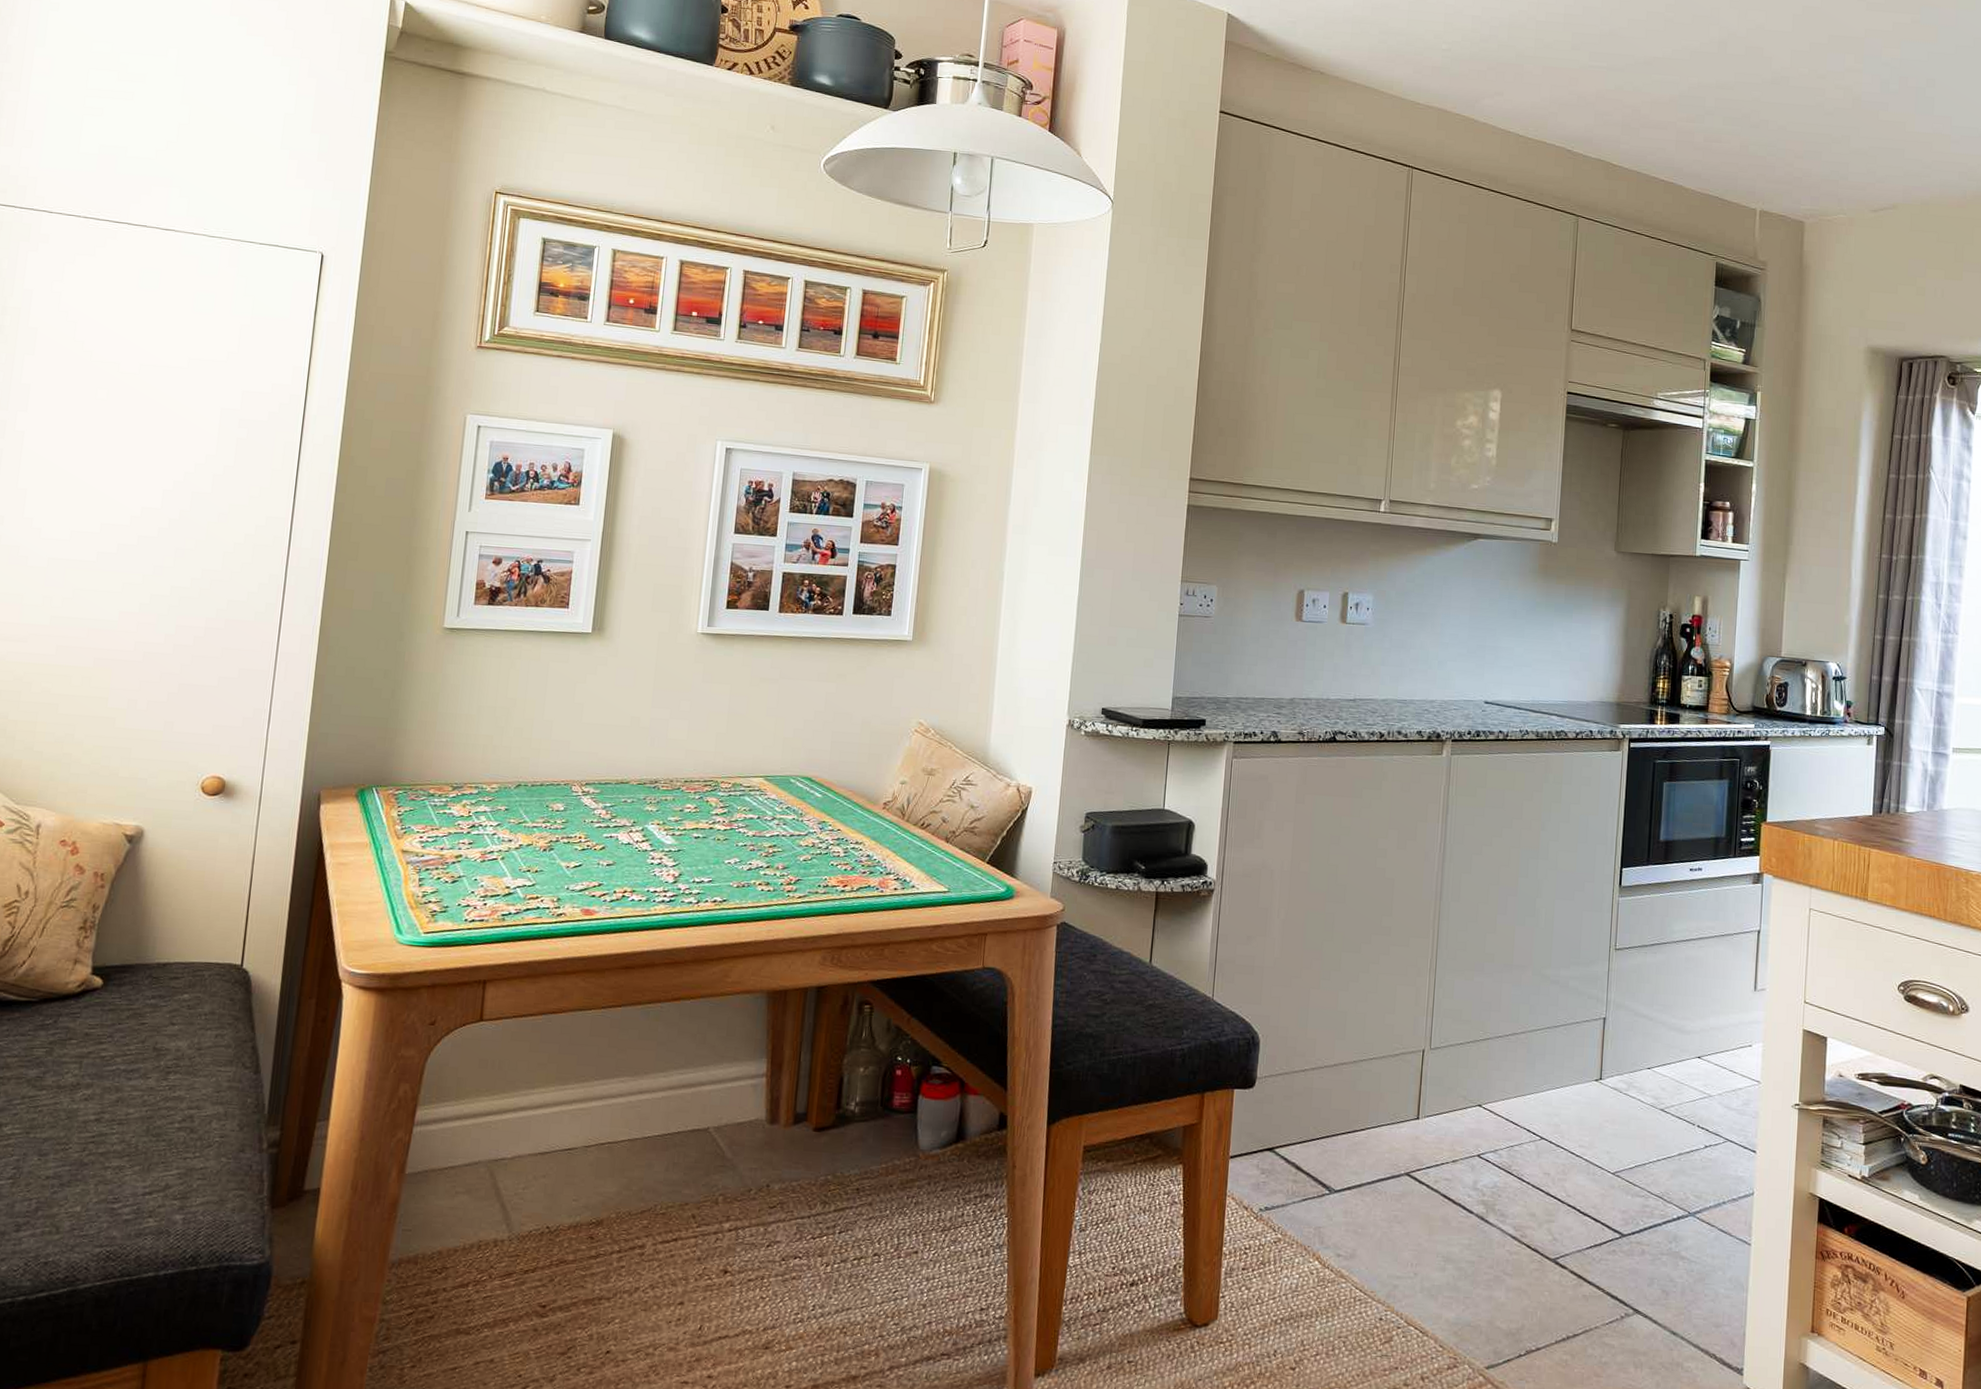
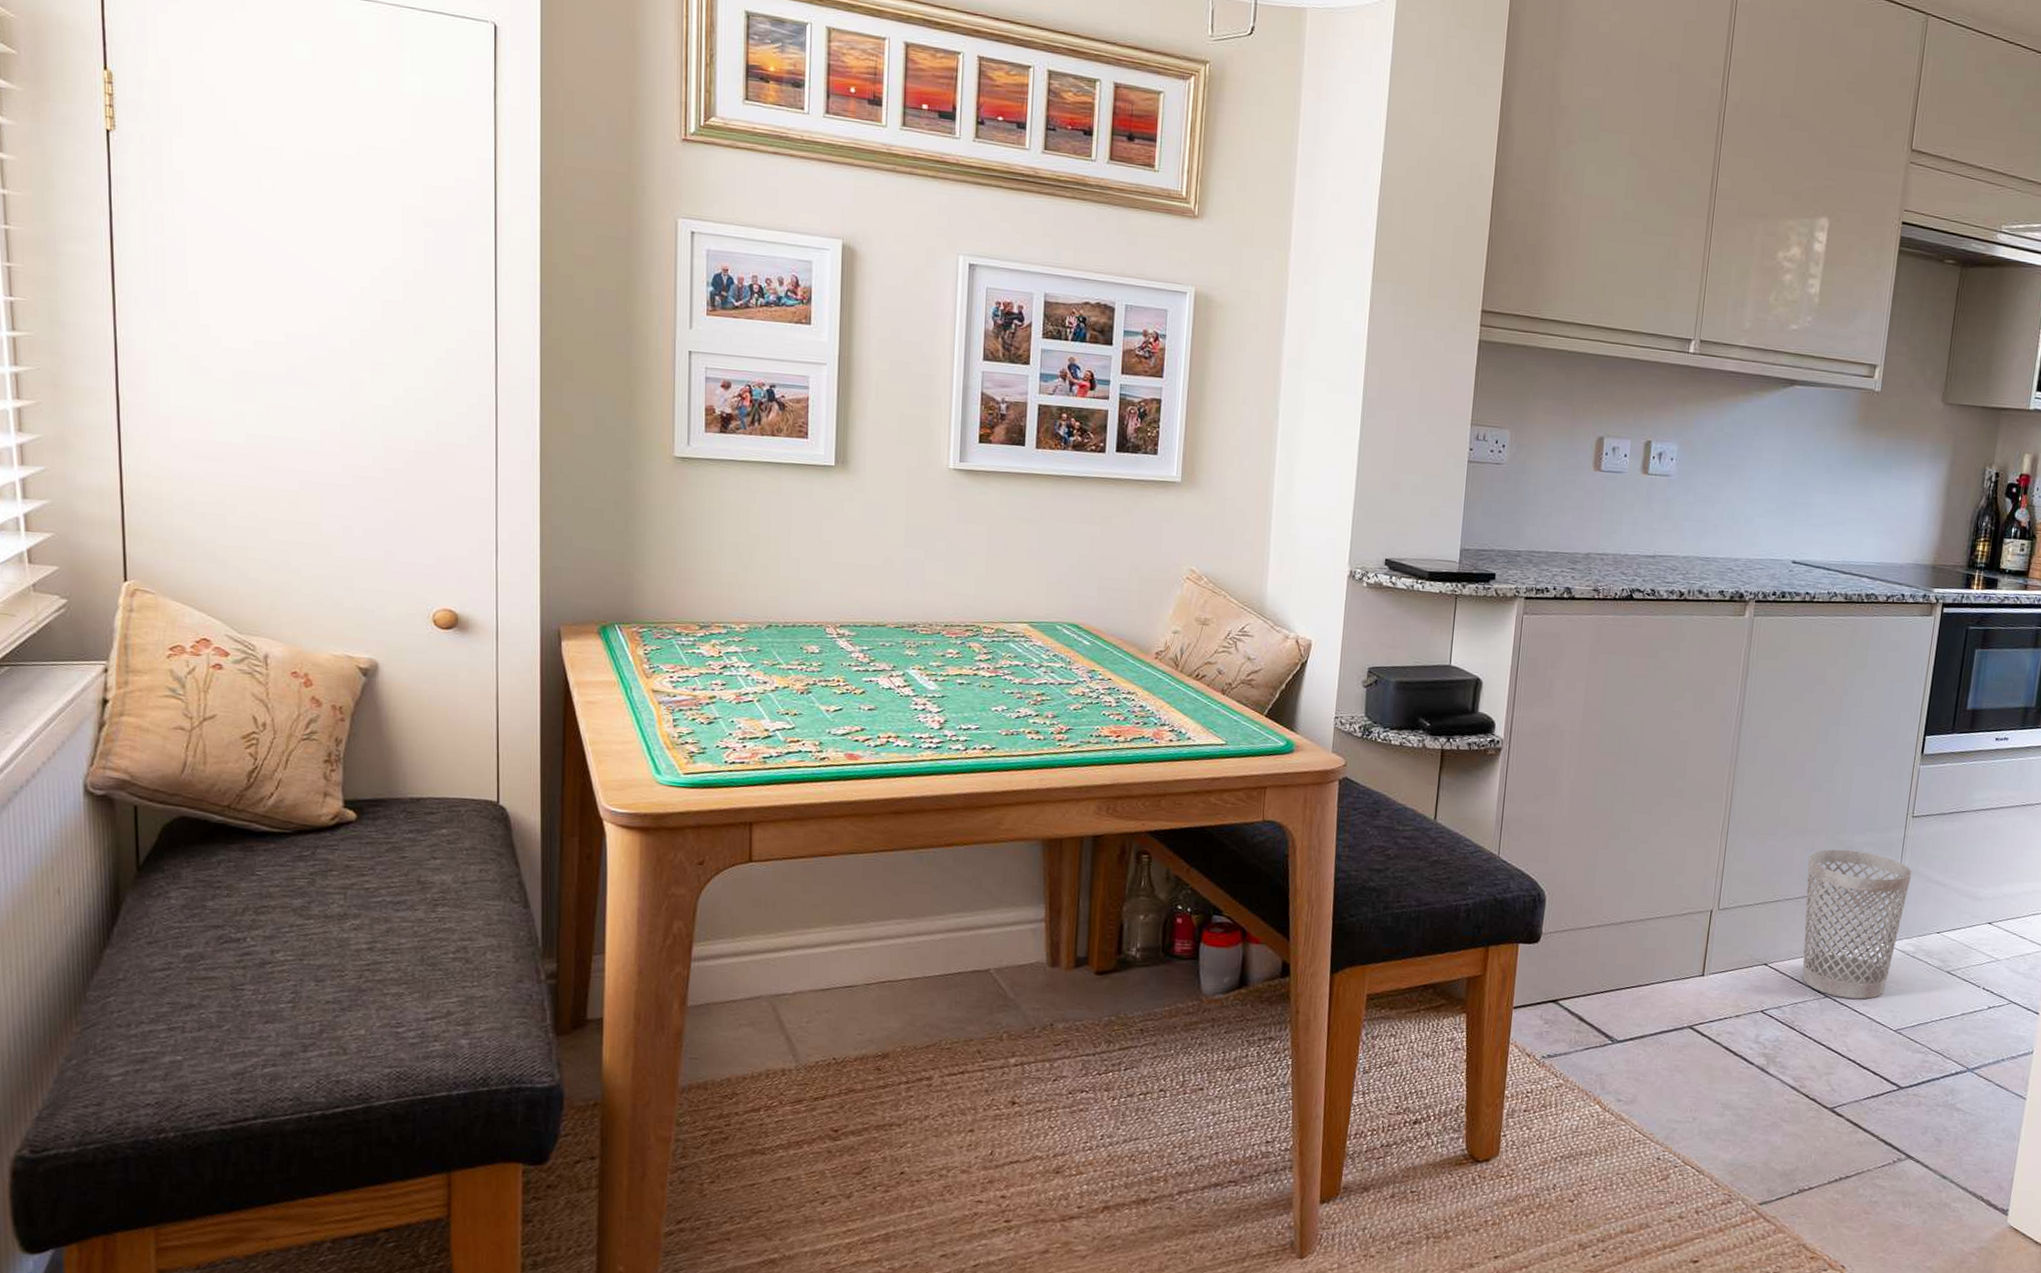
wastebasket: none [1515,984,1619,1141] -> present [1802,849,1912,1000]

